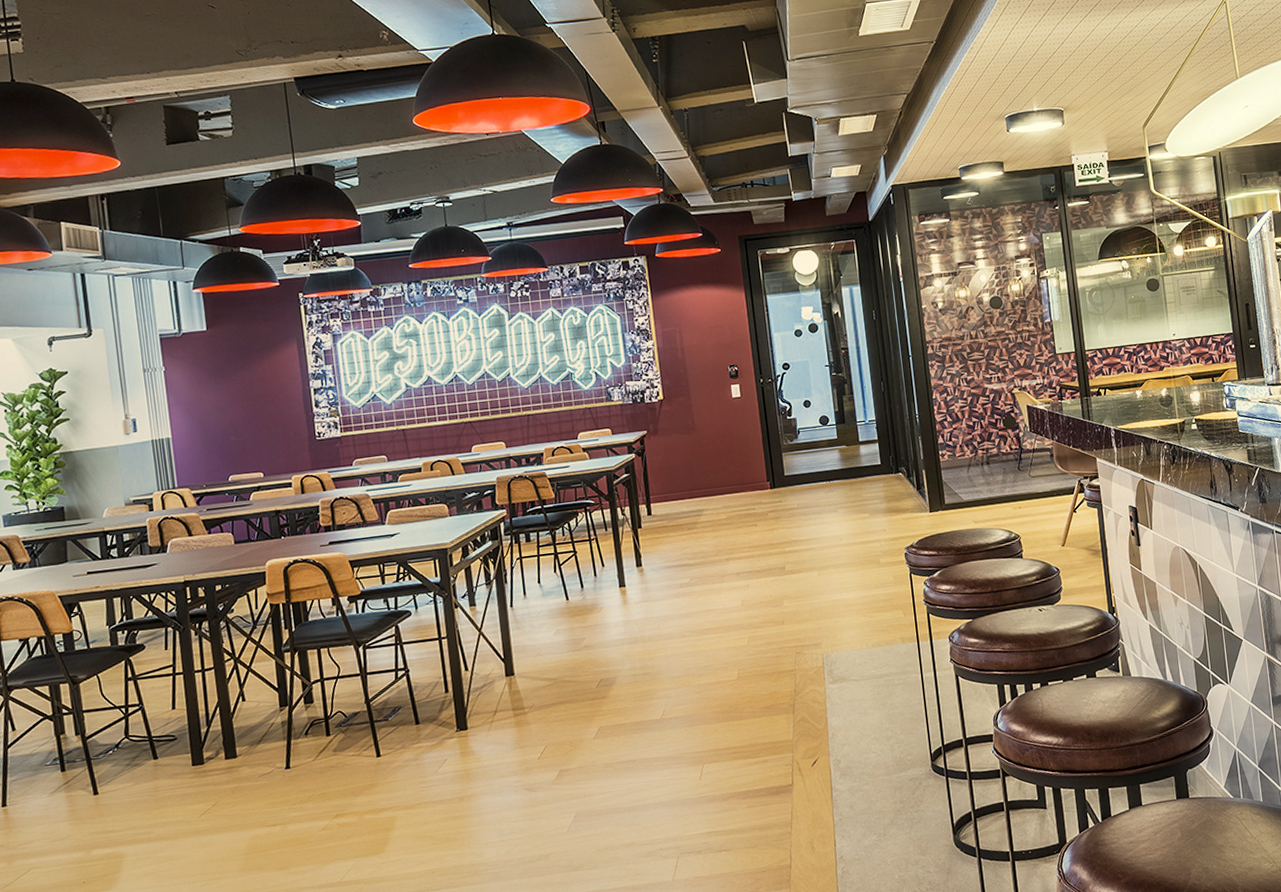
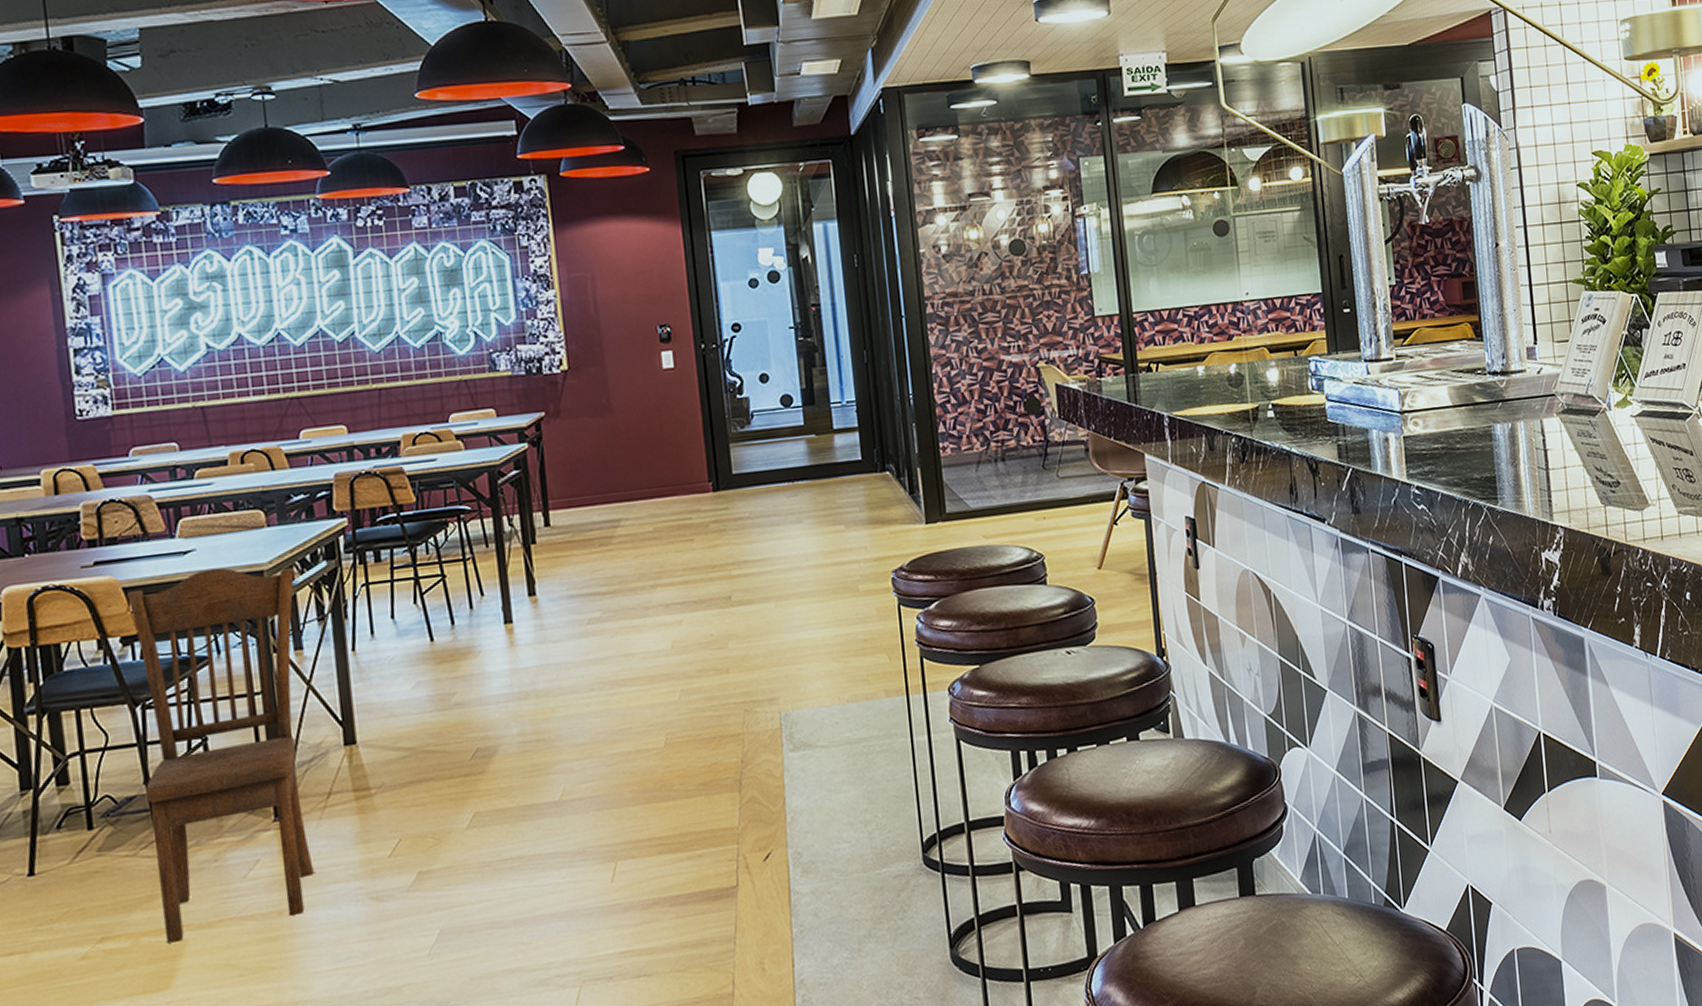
dining chair: none [352,545,485,820] -> present [127,567,314,943]

